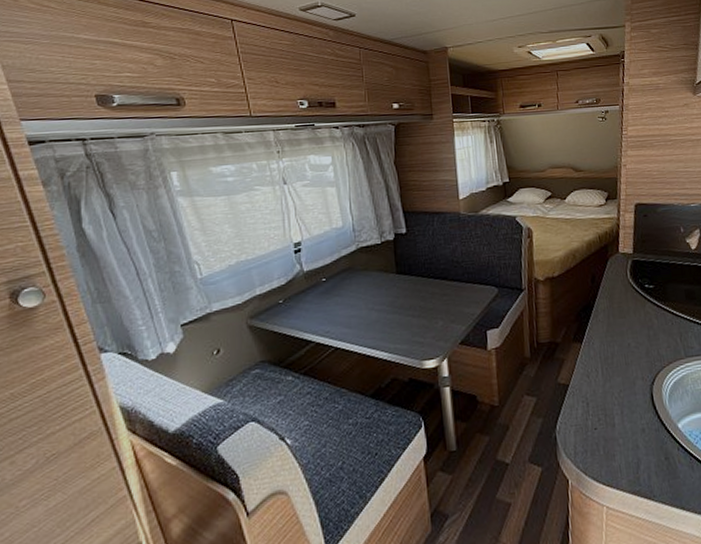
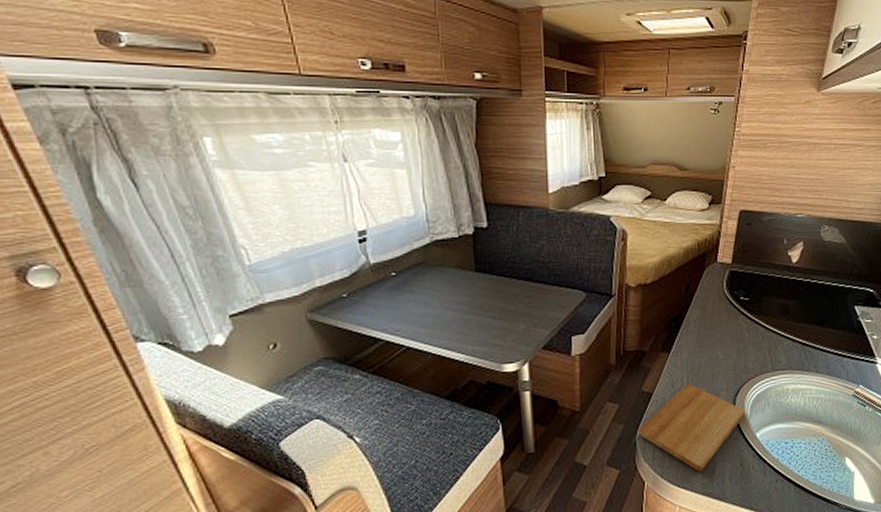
cutting board: none [557,373,664,467] -> present [637,384,745,471]

